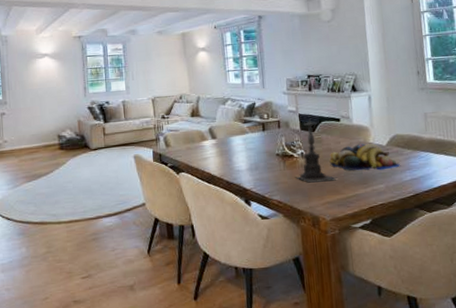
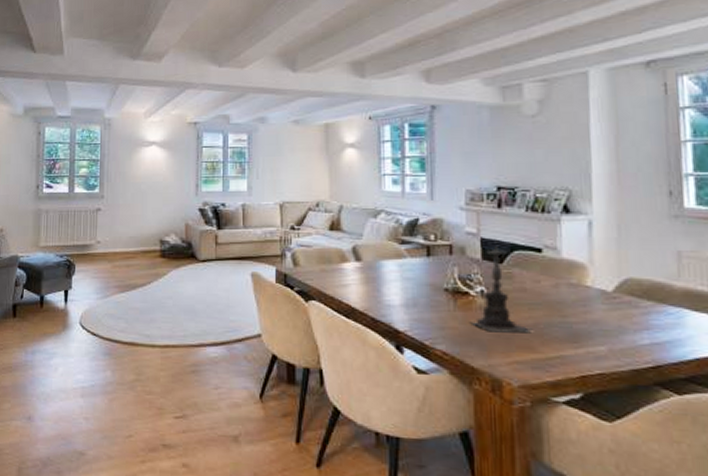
fruit bowl: present [329,143,400,171] -> none [522,286,633,326]

